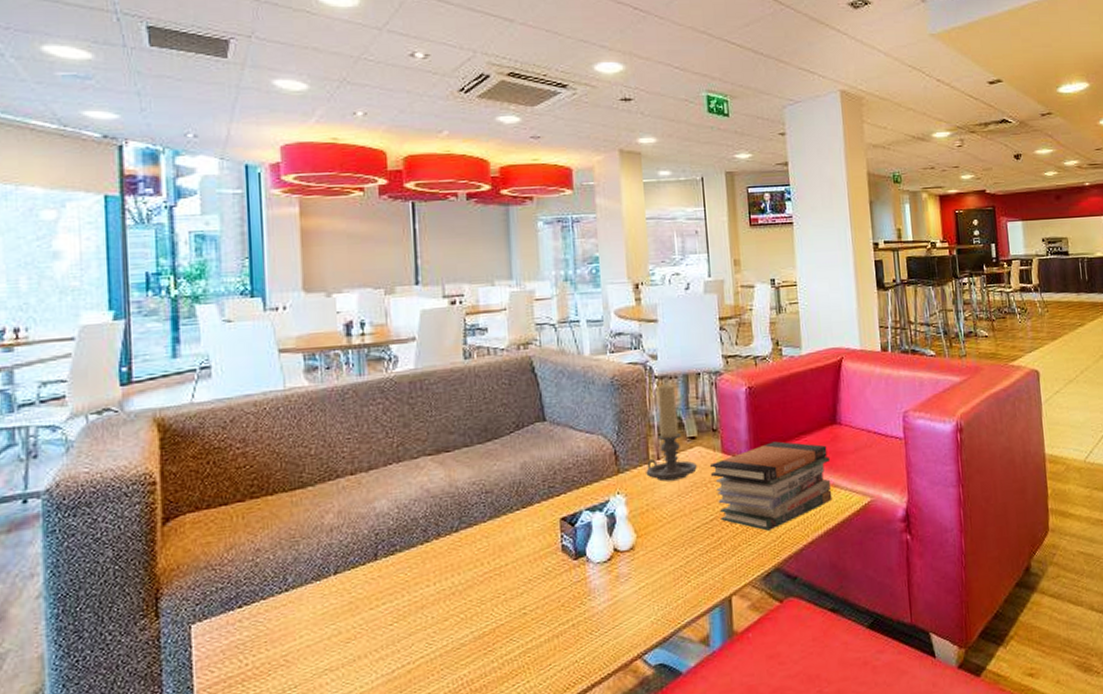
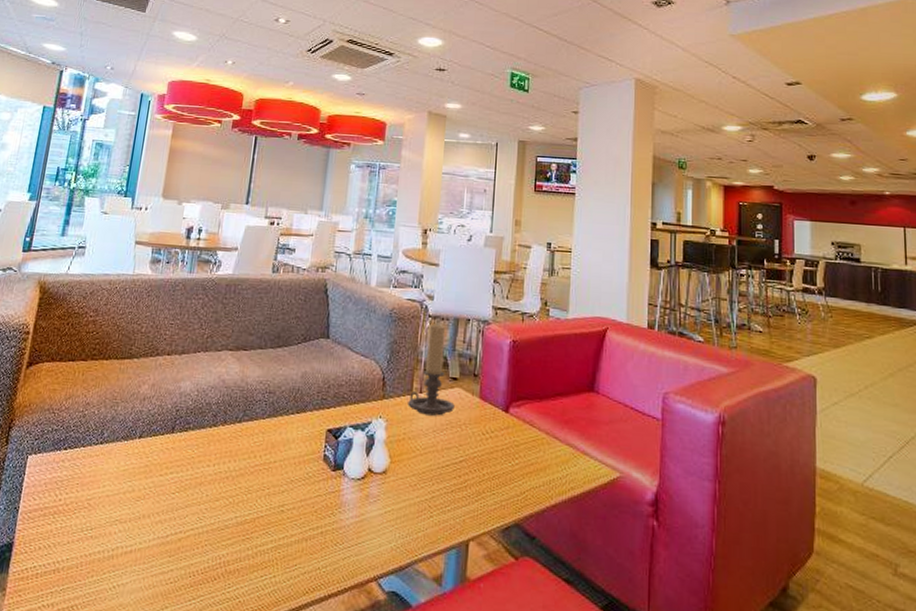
book stack: present [710,441,833,531] -> none [467,397,584,484]

